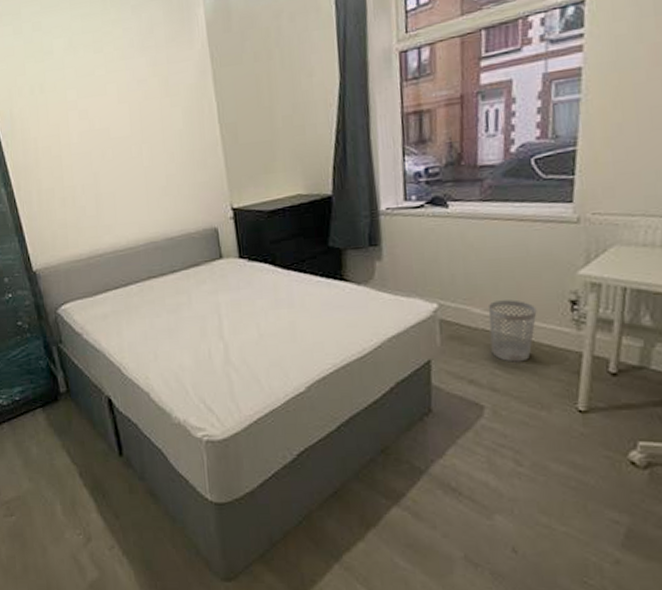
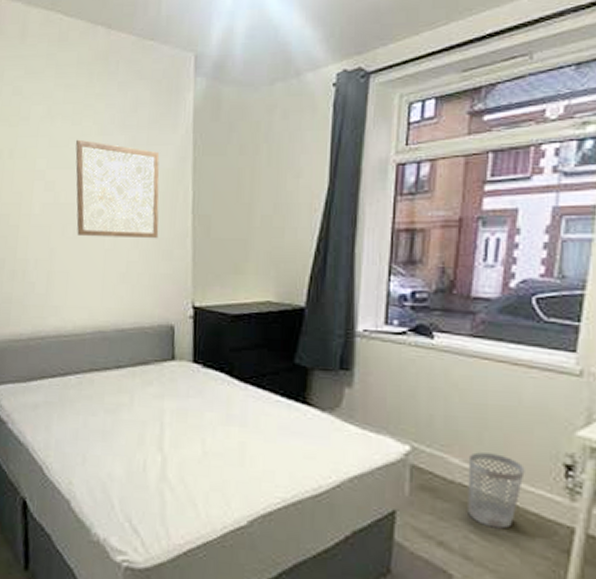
wall art: none [101,66,191,158] -> present [75,139,160,239]

